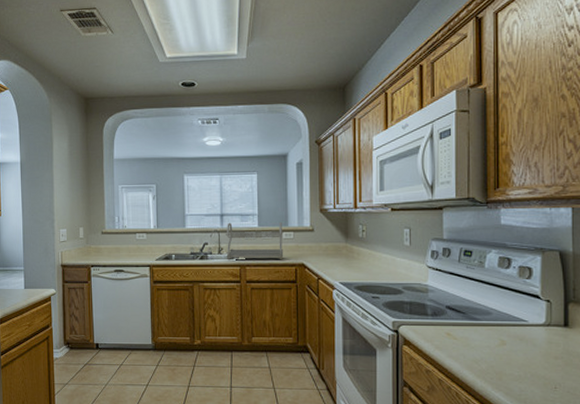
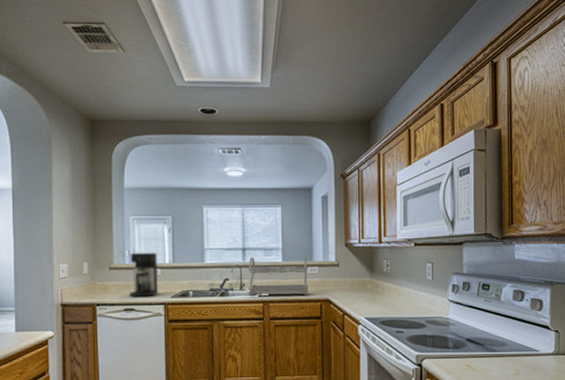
coffee maker: none [119,218,145,260] -> present [129,252,159,298]

